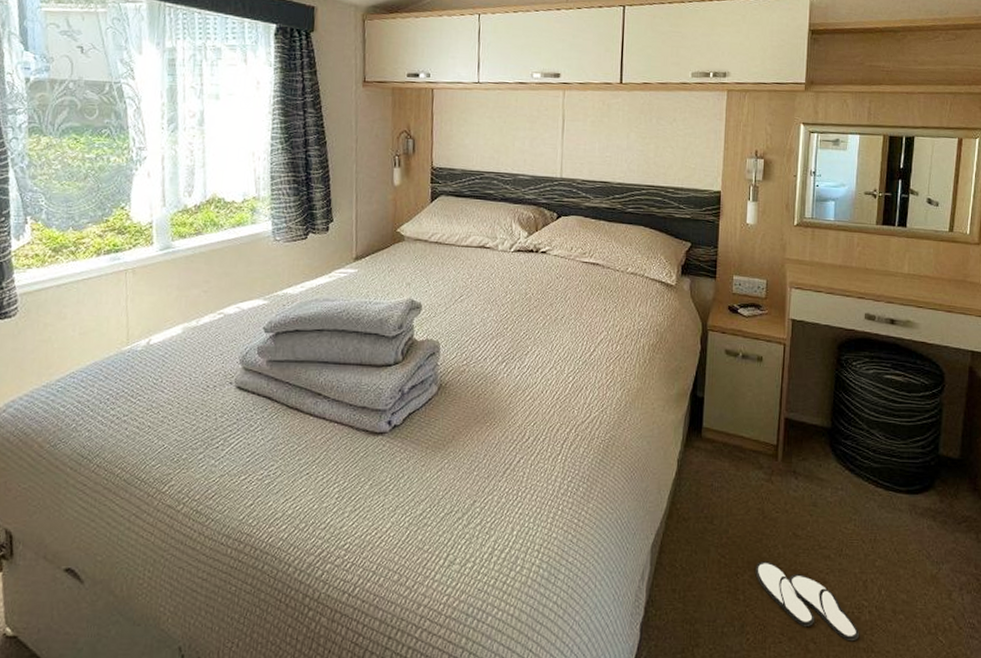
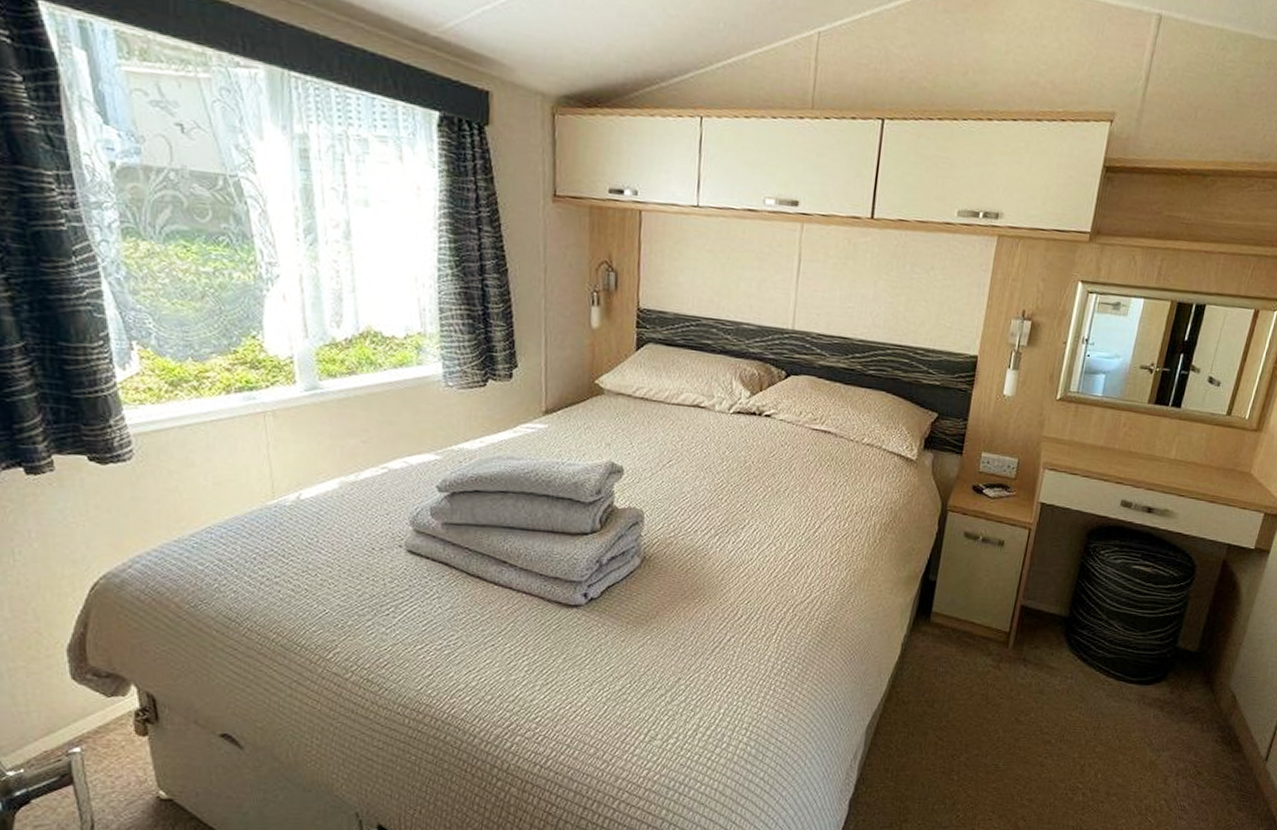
slippers: present [755,561,859,640] -> none [972,745,1070,819]

